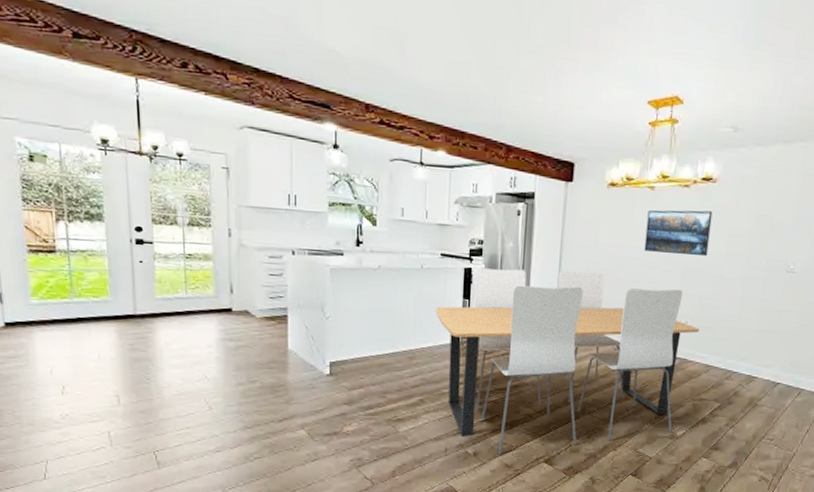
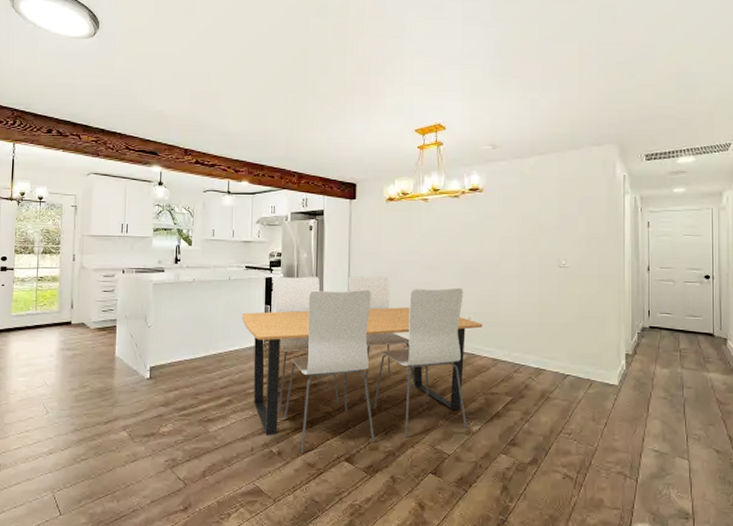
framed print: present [644,210,713,257] -> none [423,216,483,257]

